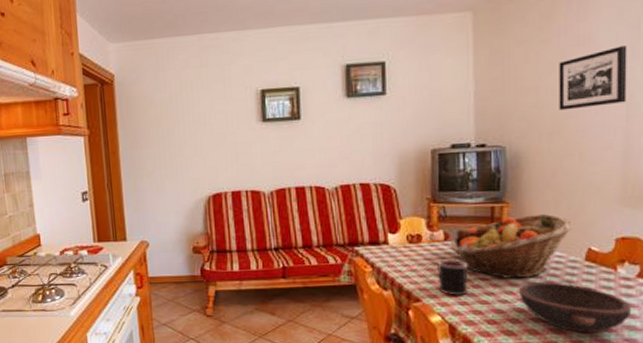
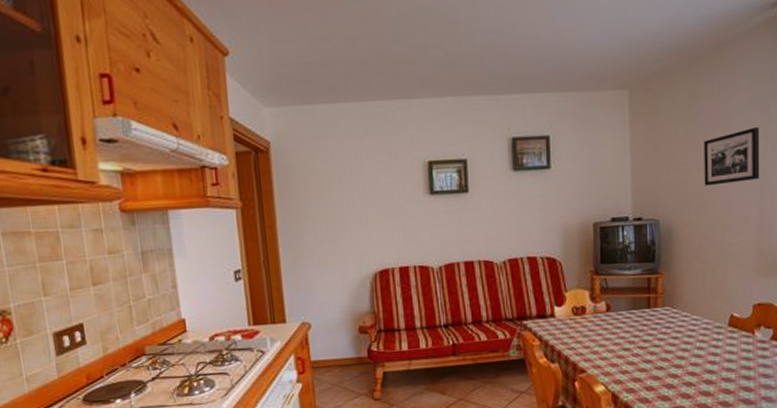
mug: present [437,259,468,296] -> none [600,329,629,366]
fruit basket: present [450,213,575,278] -> none [612,283,720,346]
bowl: present [519,282,631,333] -> none [673,347,766,394]

